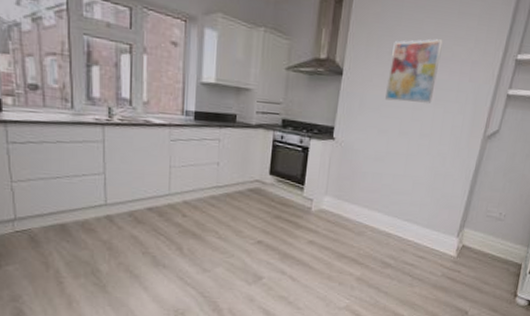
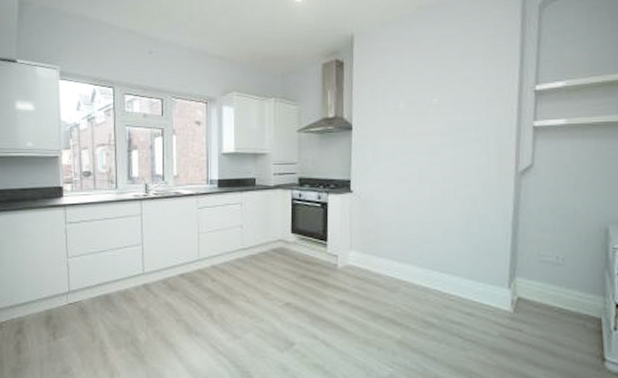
wall art: present [385,39,443,103] -> none [398,83,450,148]

